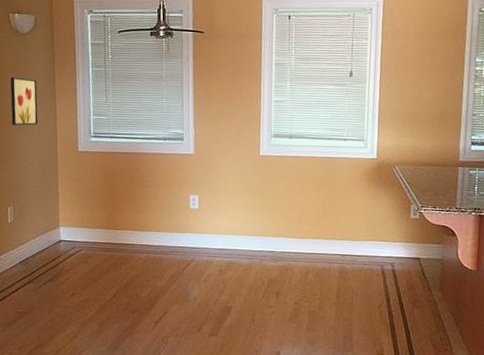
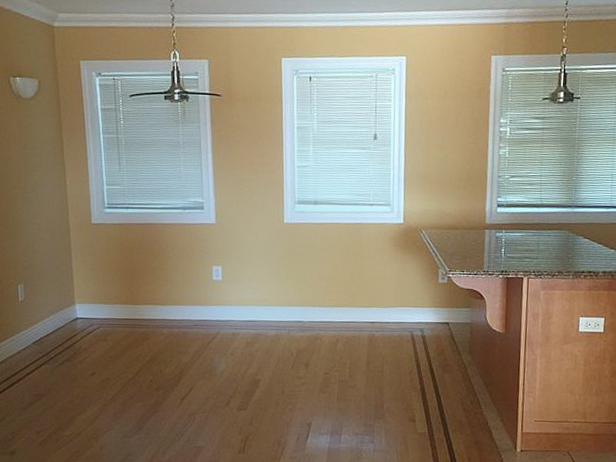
wall art: present [10,76,38,126] -> none [14,145,47,198]

